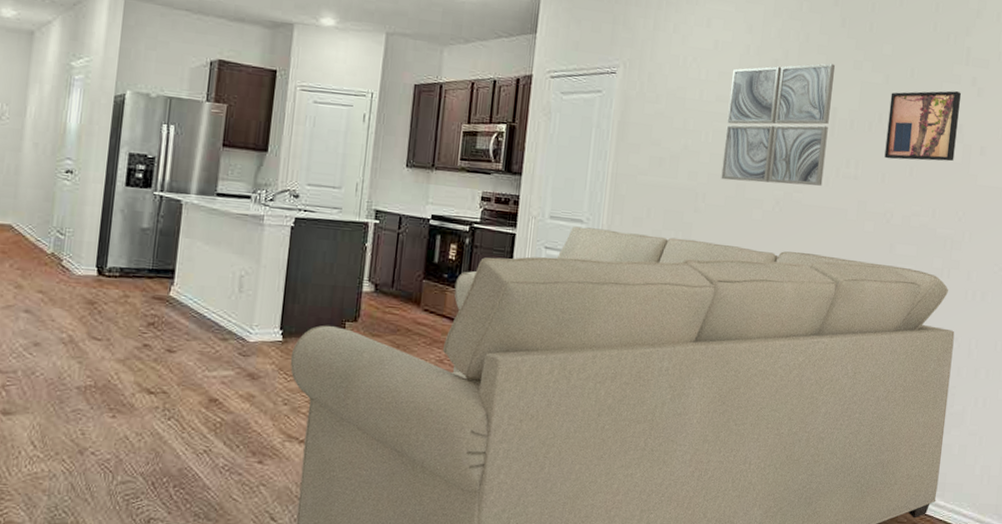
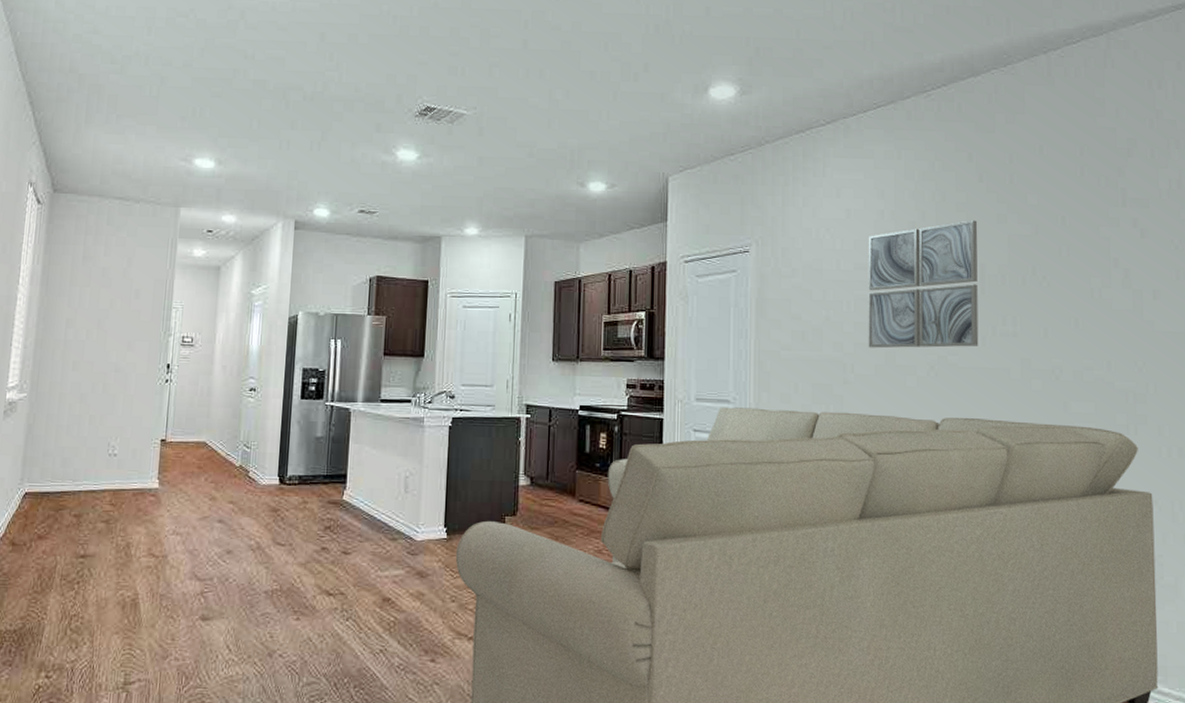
wall art: present [884,91,961,162] -> none [1042,235,1124,312]

